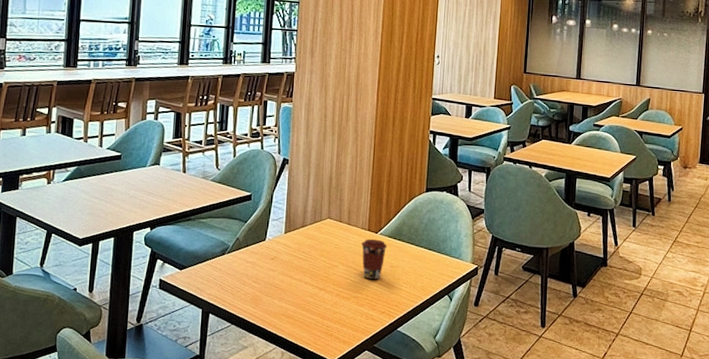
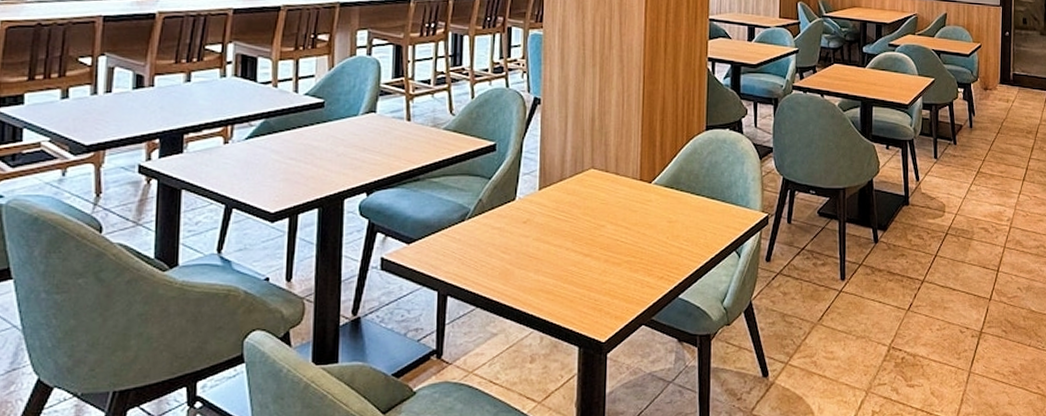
coffee cup: present [362,239,388,279] -> none [633,190,664,238]

